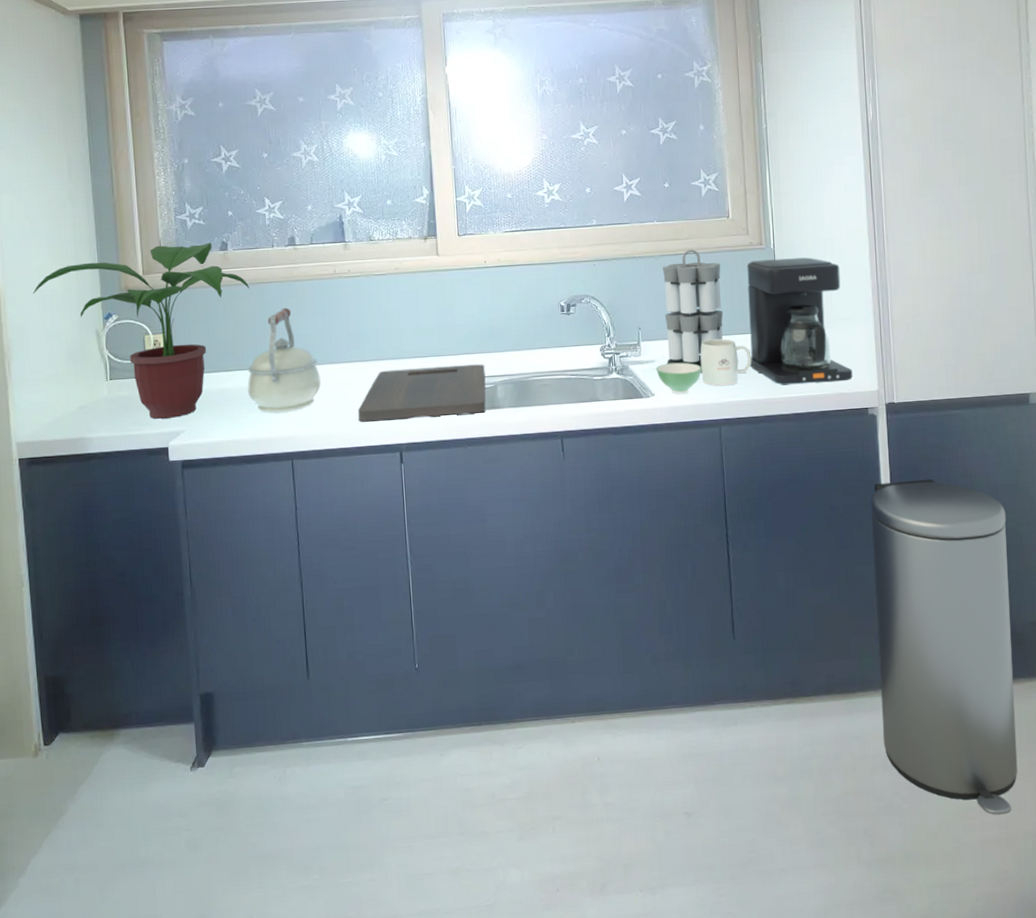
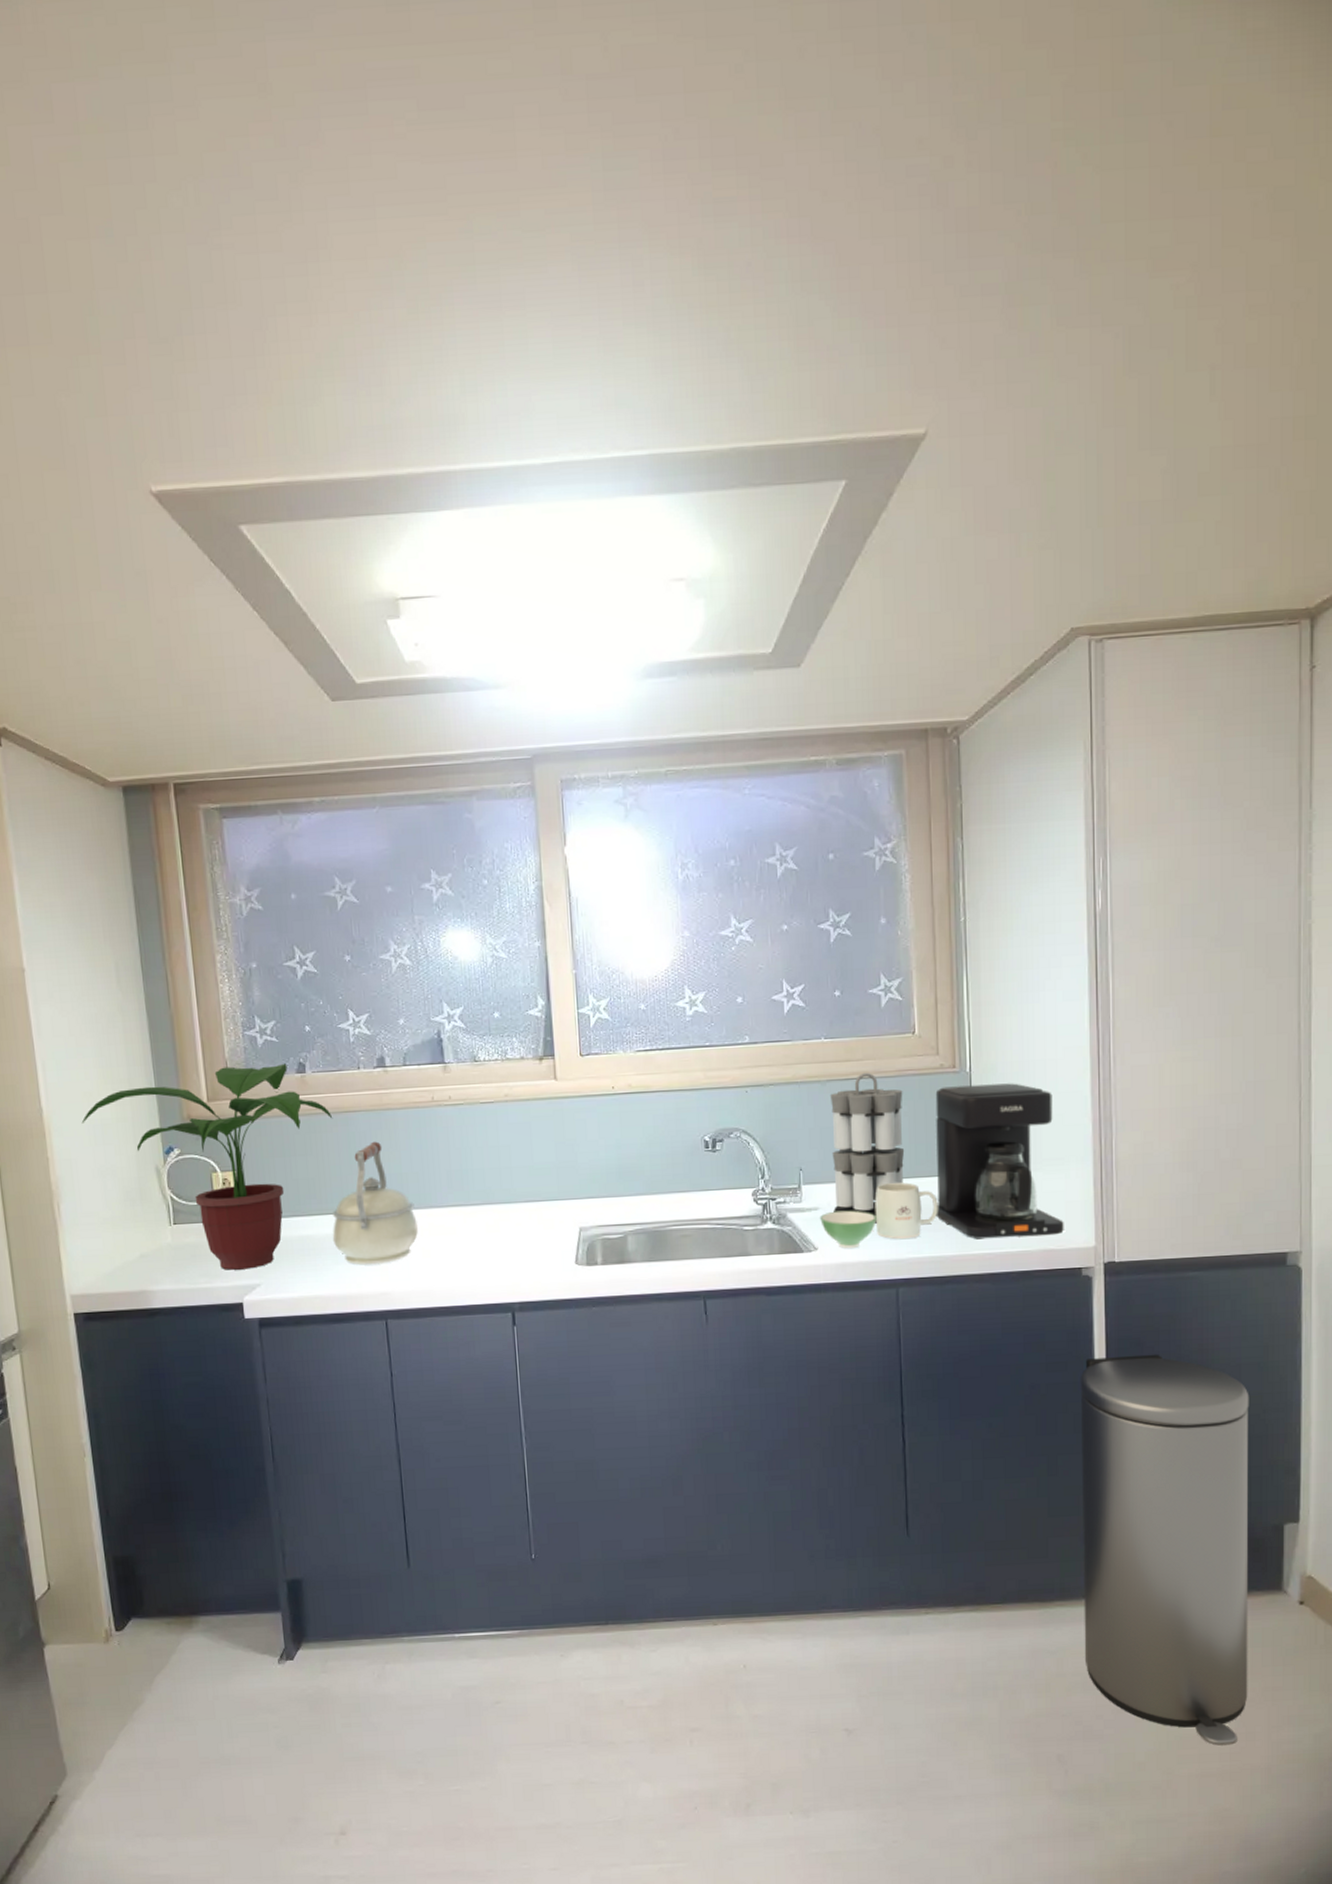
cutting board: present [358,364,486,422] -> none [462,1210,614,1277]

